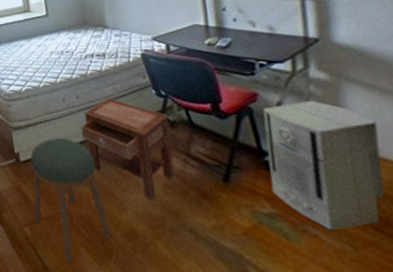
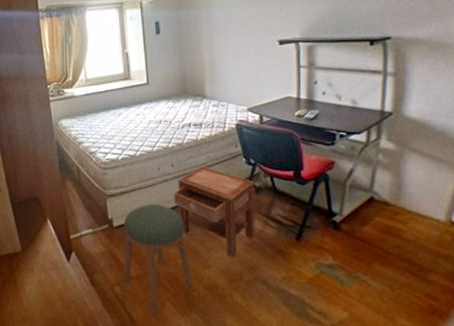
air purifier: present [263,101,385,231] -> none [335,168,427,277]

